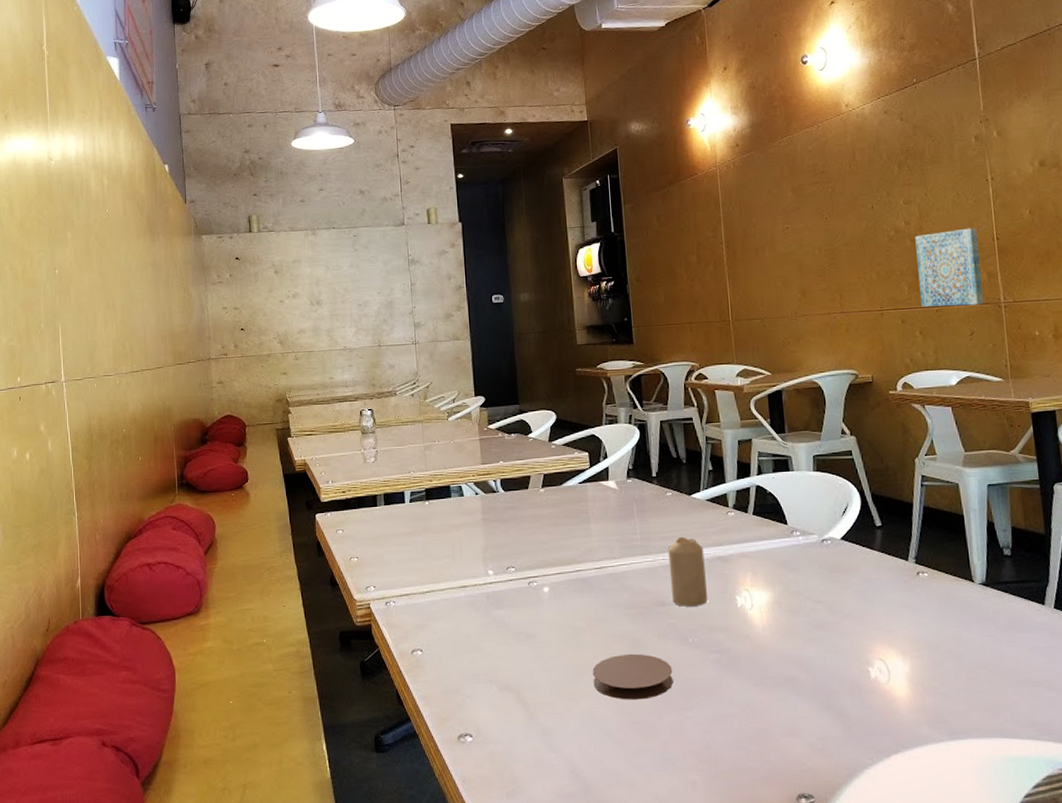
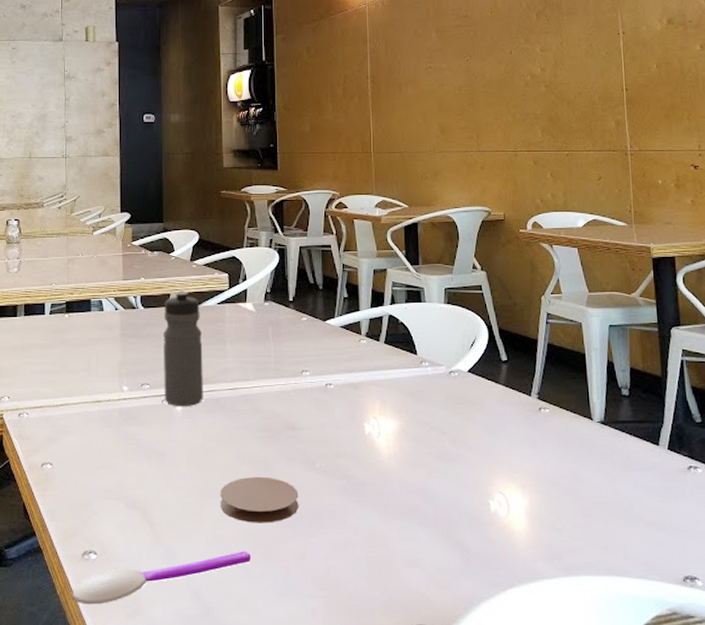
spoon: none [450,727,628,786] -> present [72,551,252,605]
water bottle: none [524,472,570,588] -> present [163,291,203,406]
candle: present [668,536,707,607] -> none [300,361,336,432]
wall art: present [915,227,984,307] -> none [550,77,611,152]

